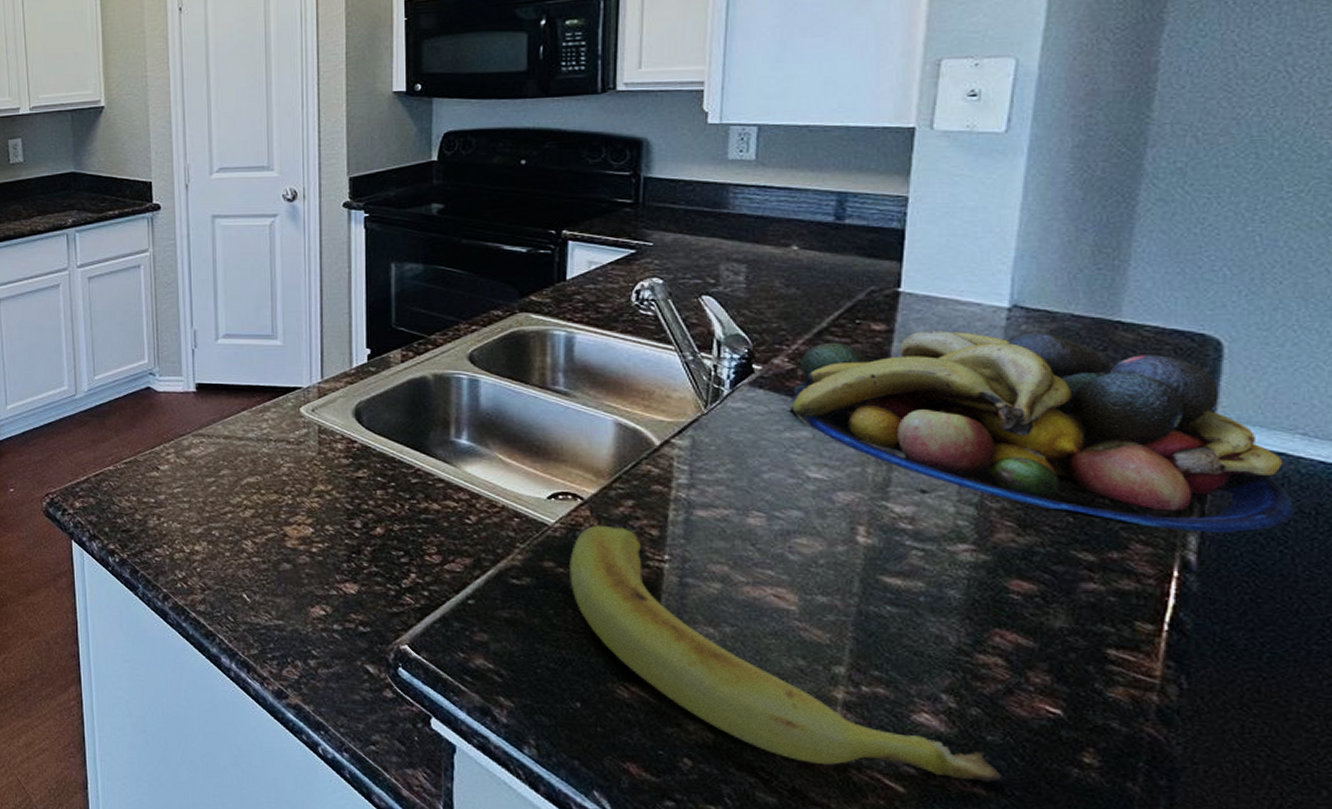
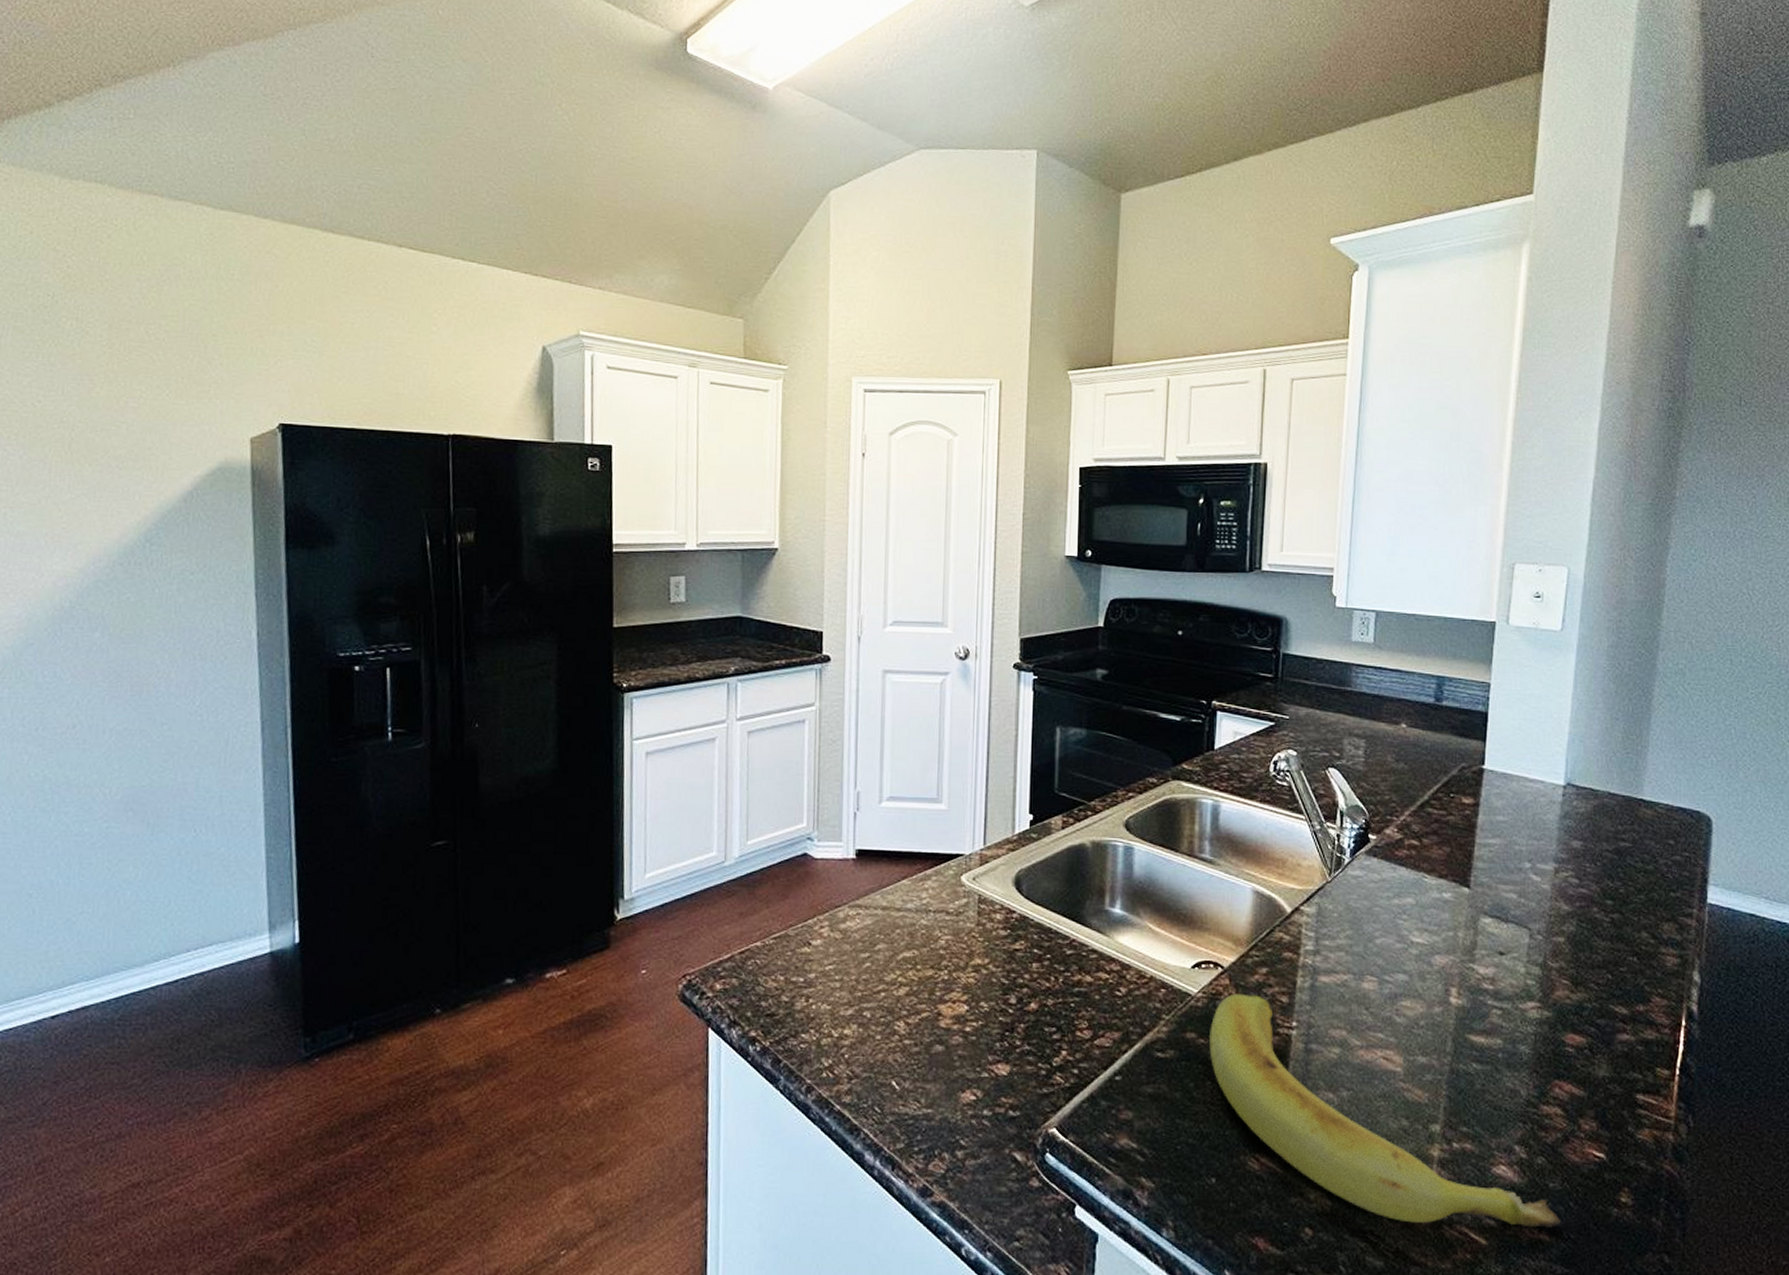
fruit bowl: present [787,329,1295,533] -> none [1396,803,1762,986]

